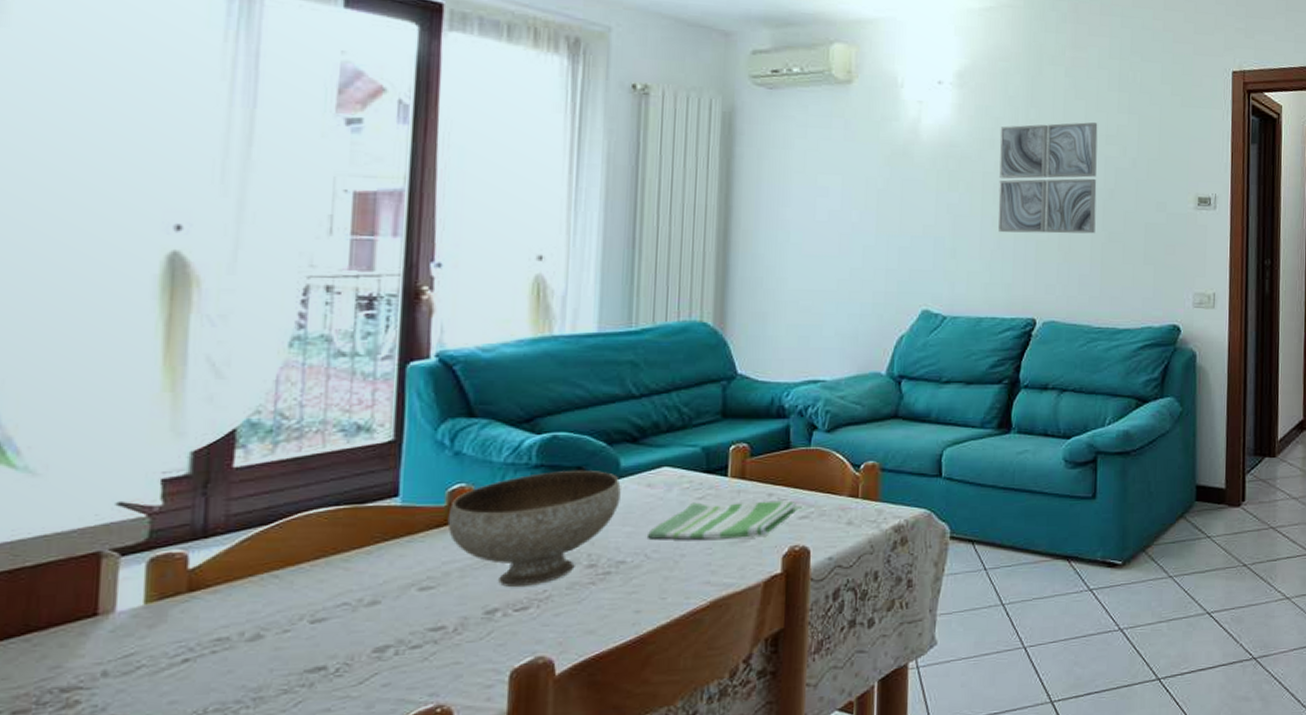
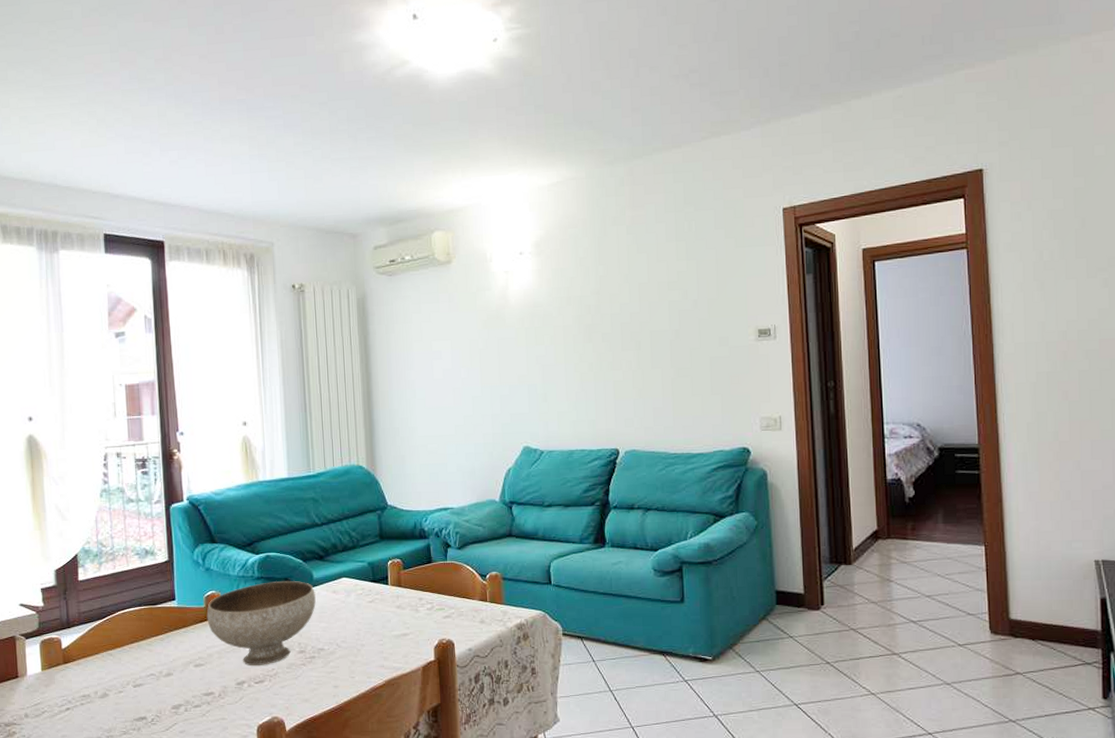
dish towel: present [646,500,798,540] -> none [336,603,442,633]
wall art: present [998,122,1098,234] -> none [574,272,665,377]

